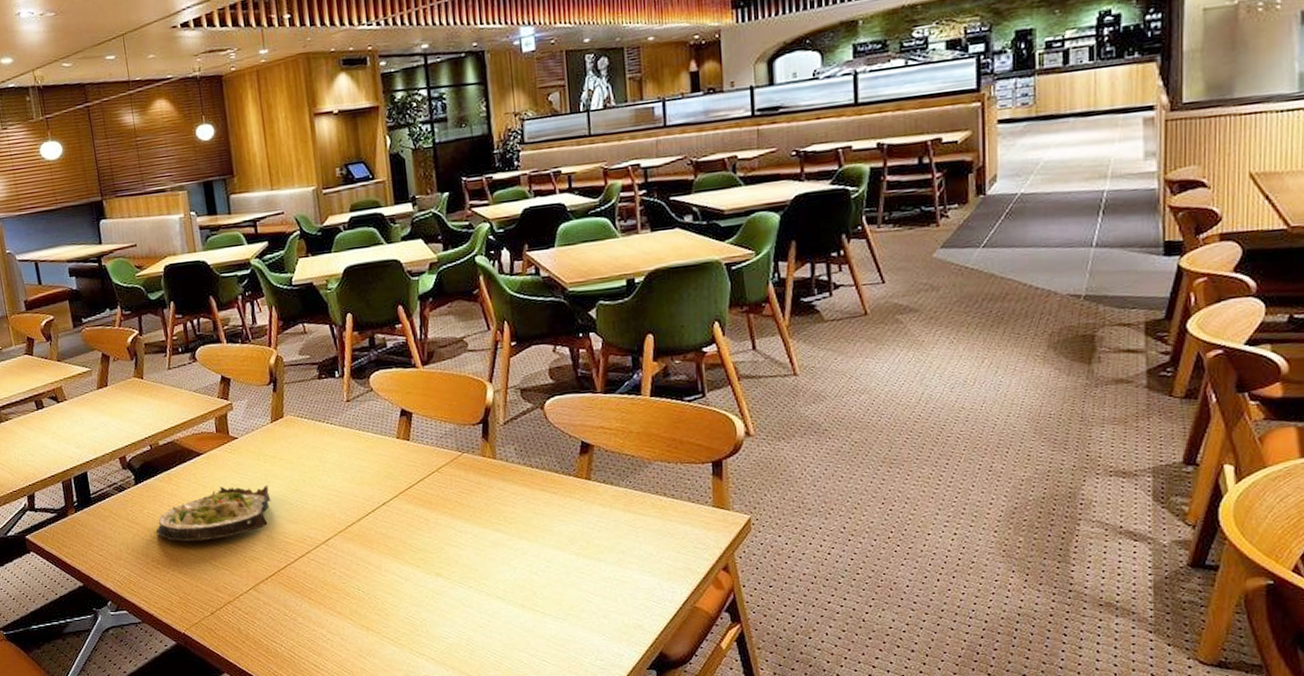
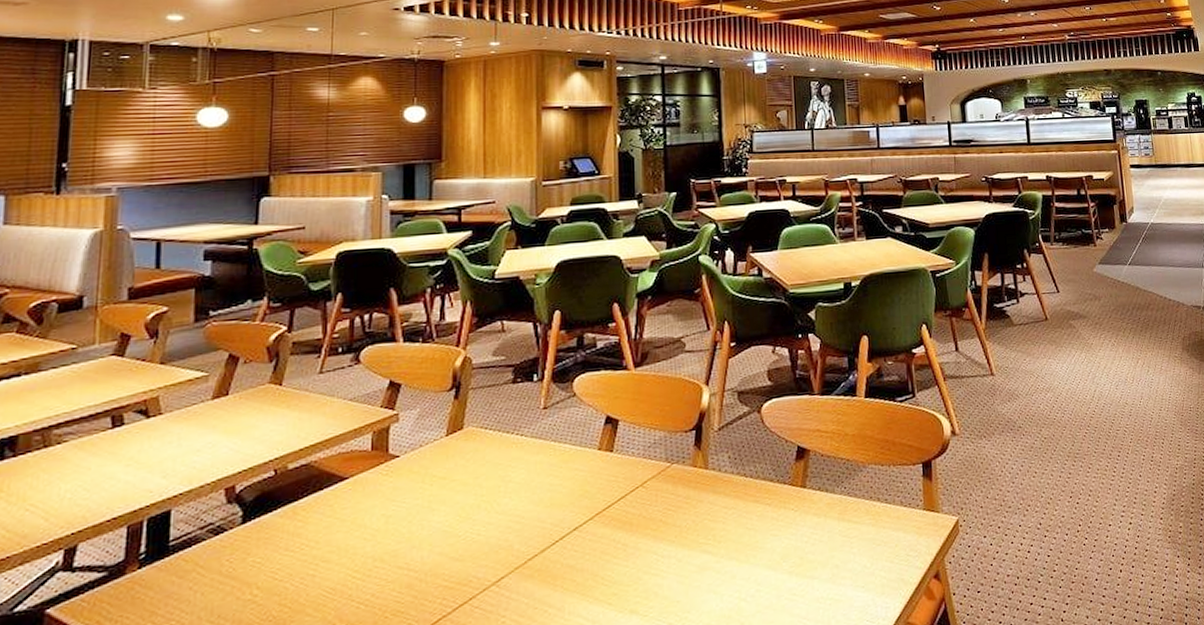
salad plate: present [156,485,271,542] -> none [261,514,432,598]

